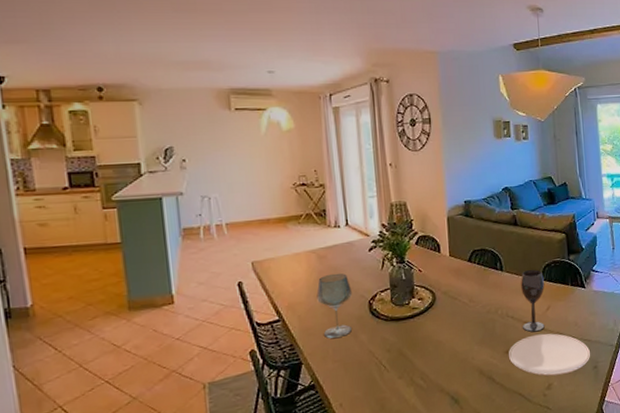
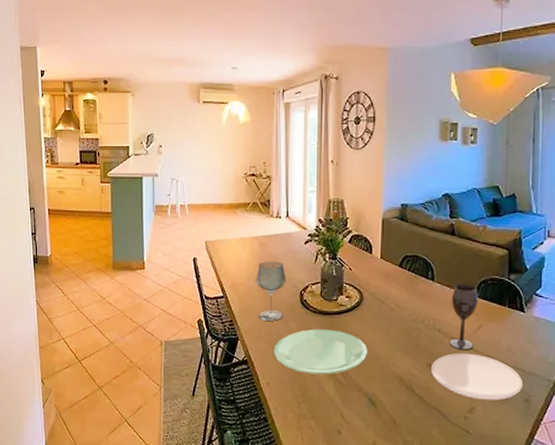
plate: none [344,334,446,386] -> present [273,329,368,375]

